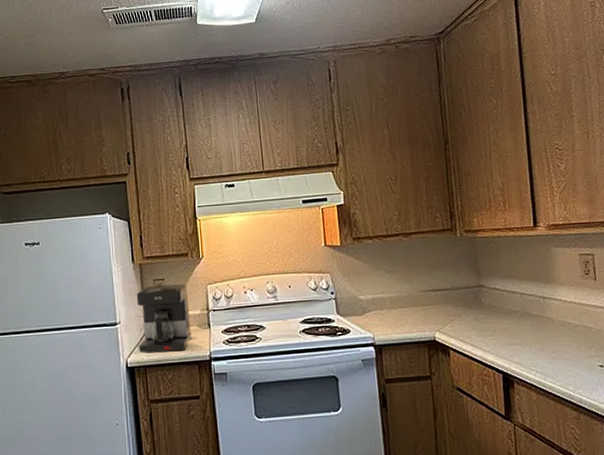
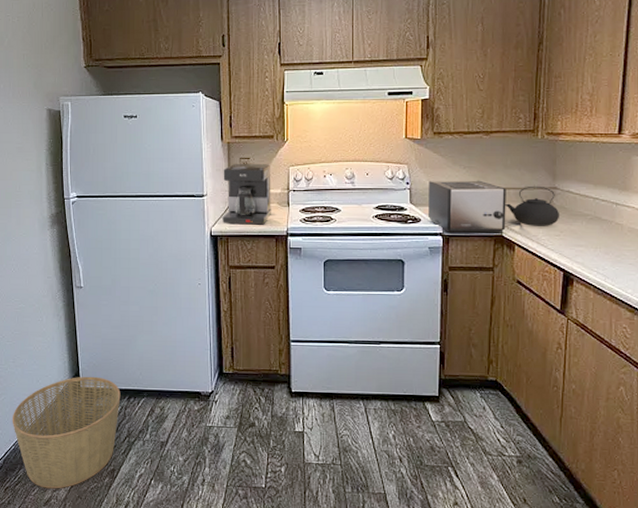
toaster: none [353,284,438,343] -> present [428,180,506,234]
teakettle: none [434,285,491,329] -> present [505,185,560,228]

